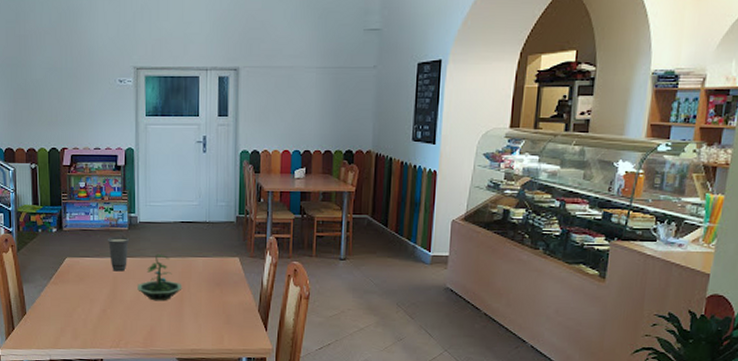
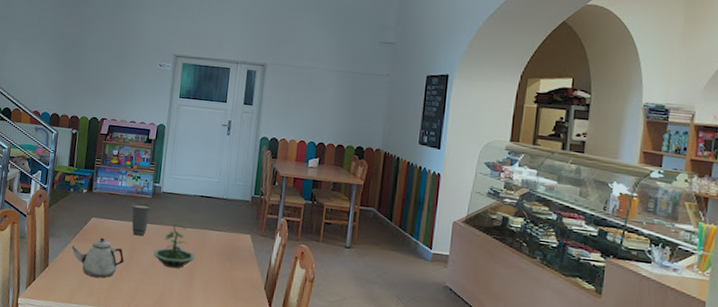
teapot: none [48,278,107,320] -> present [71,238,125,278]

